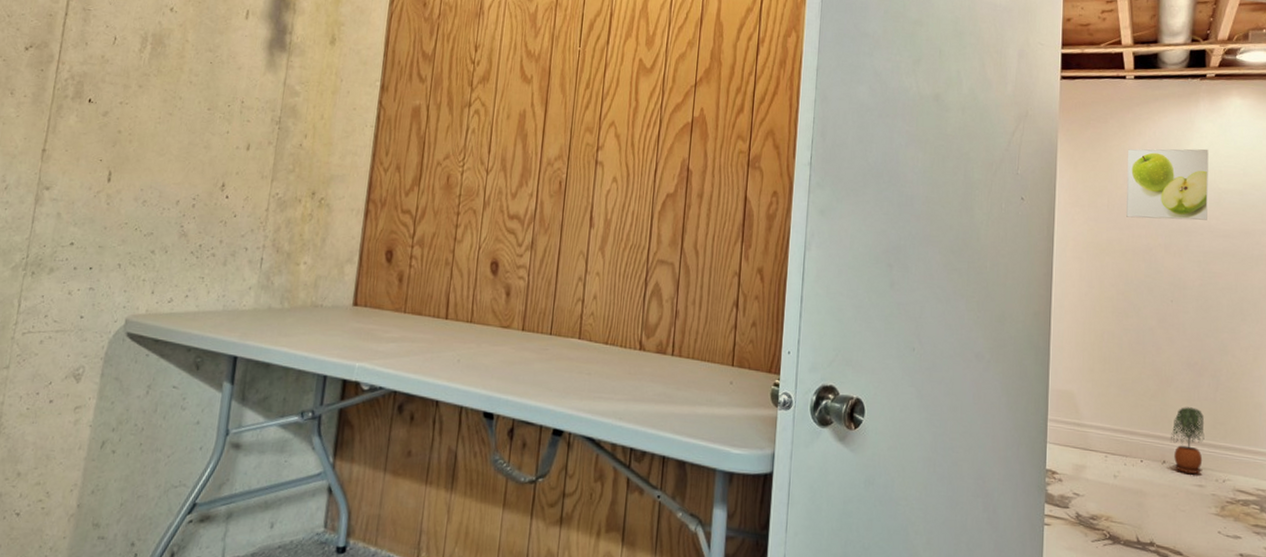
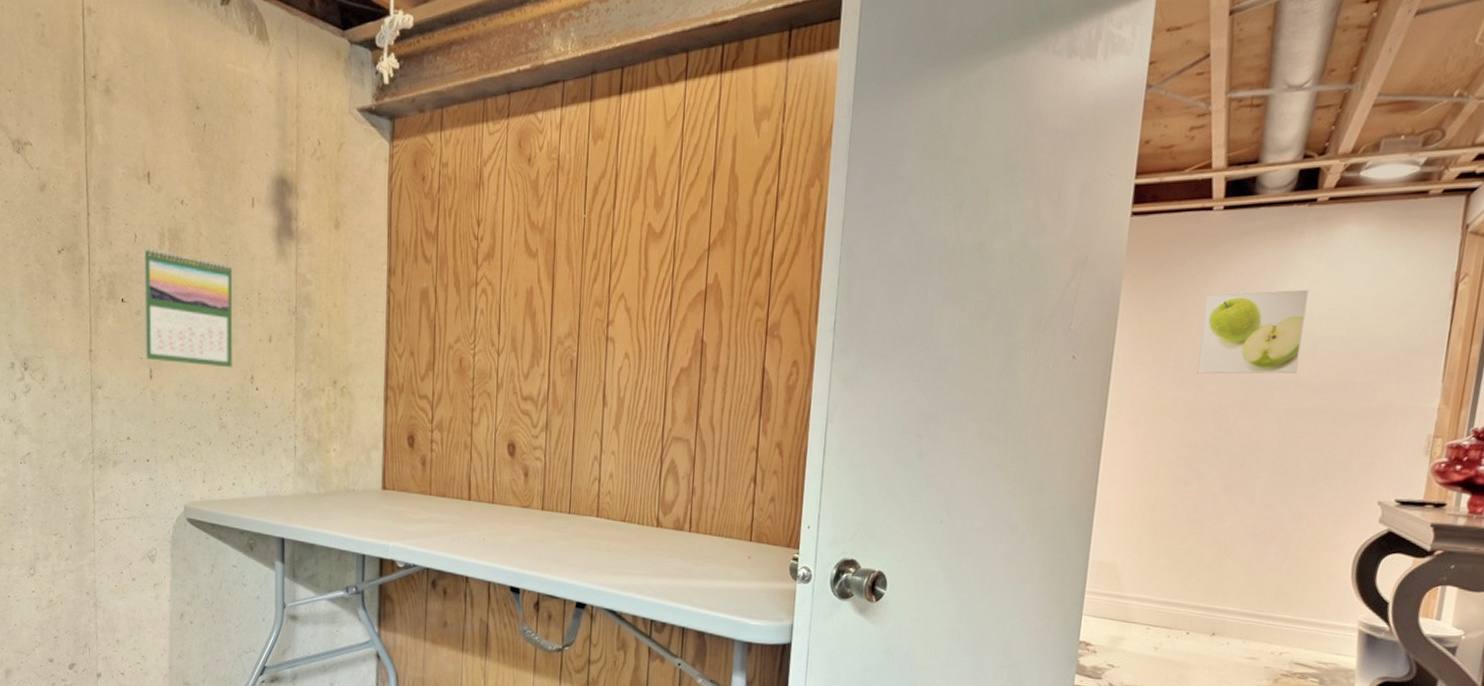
calendar: none [106,49,217,175] -> present [143,247,233,368]
potted plant: present [1171,407,1205,474] -> none [1224,578,1266,646]

